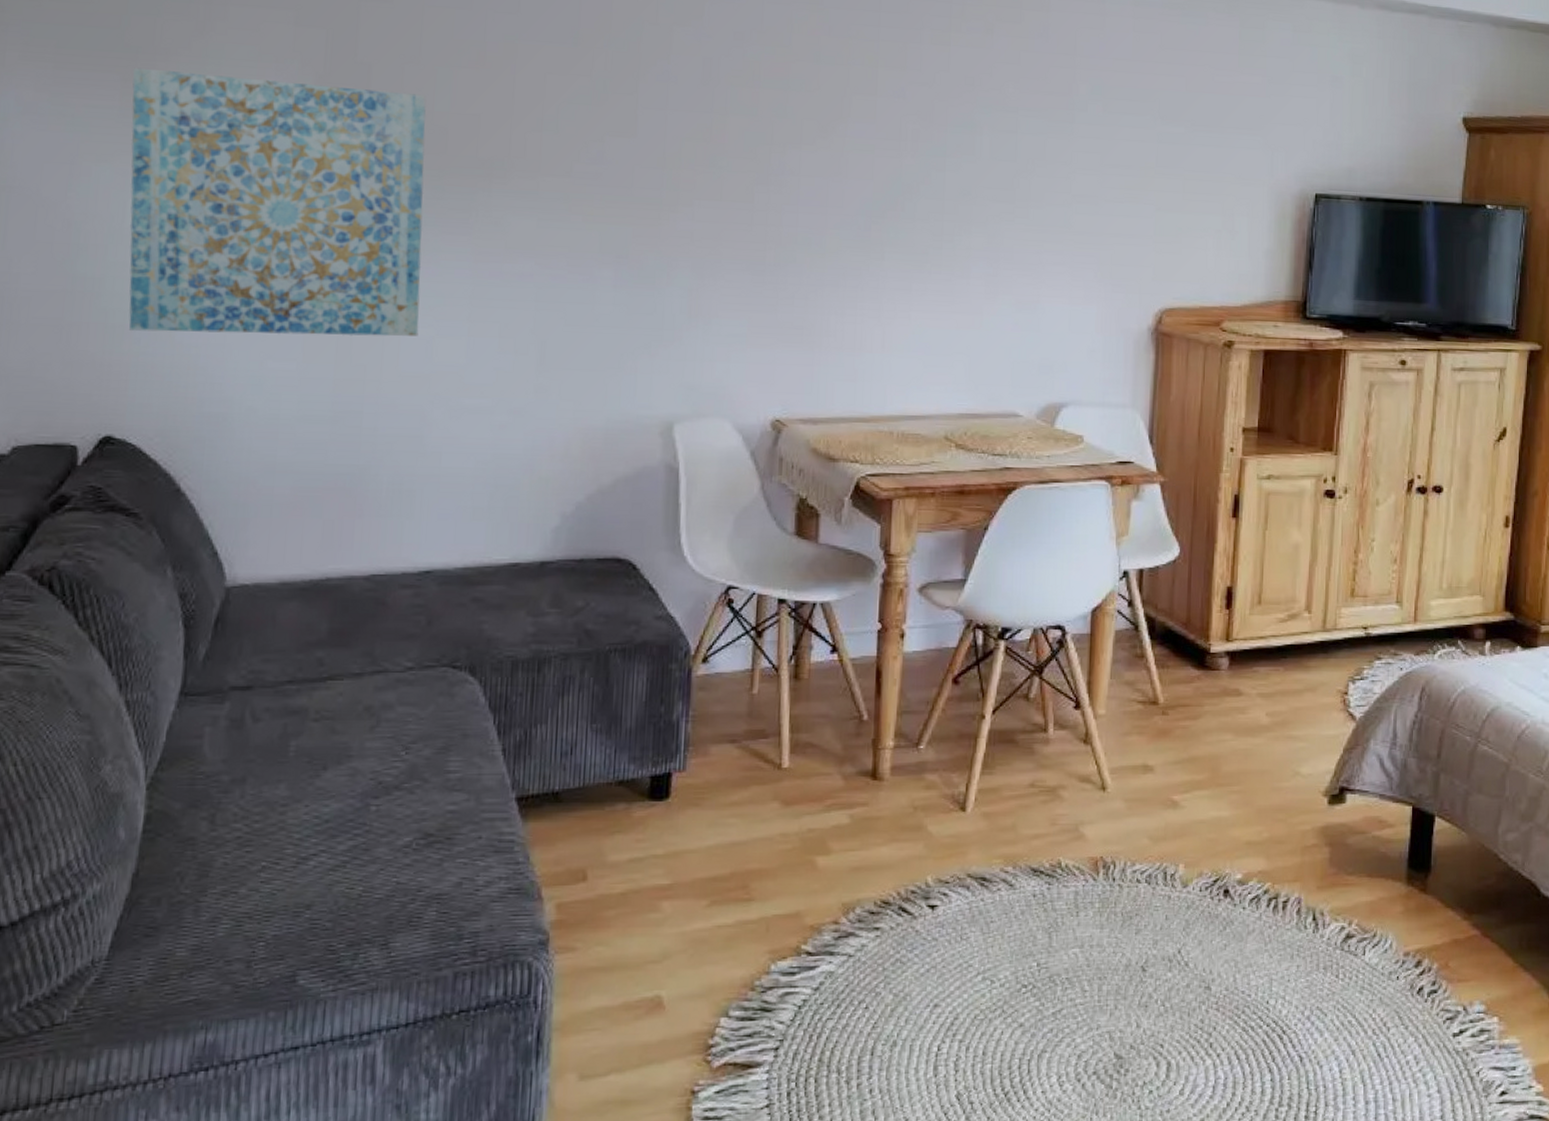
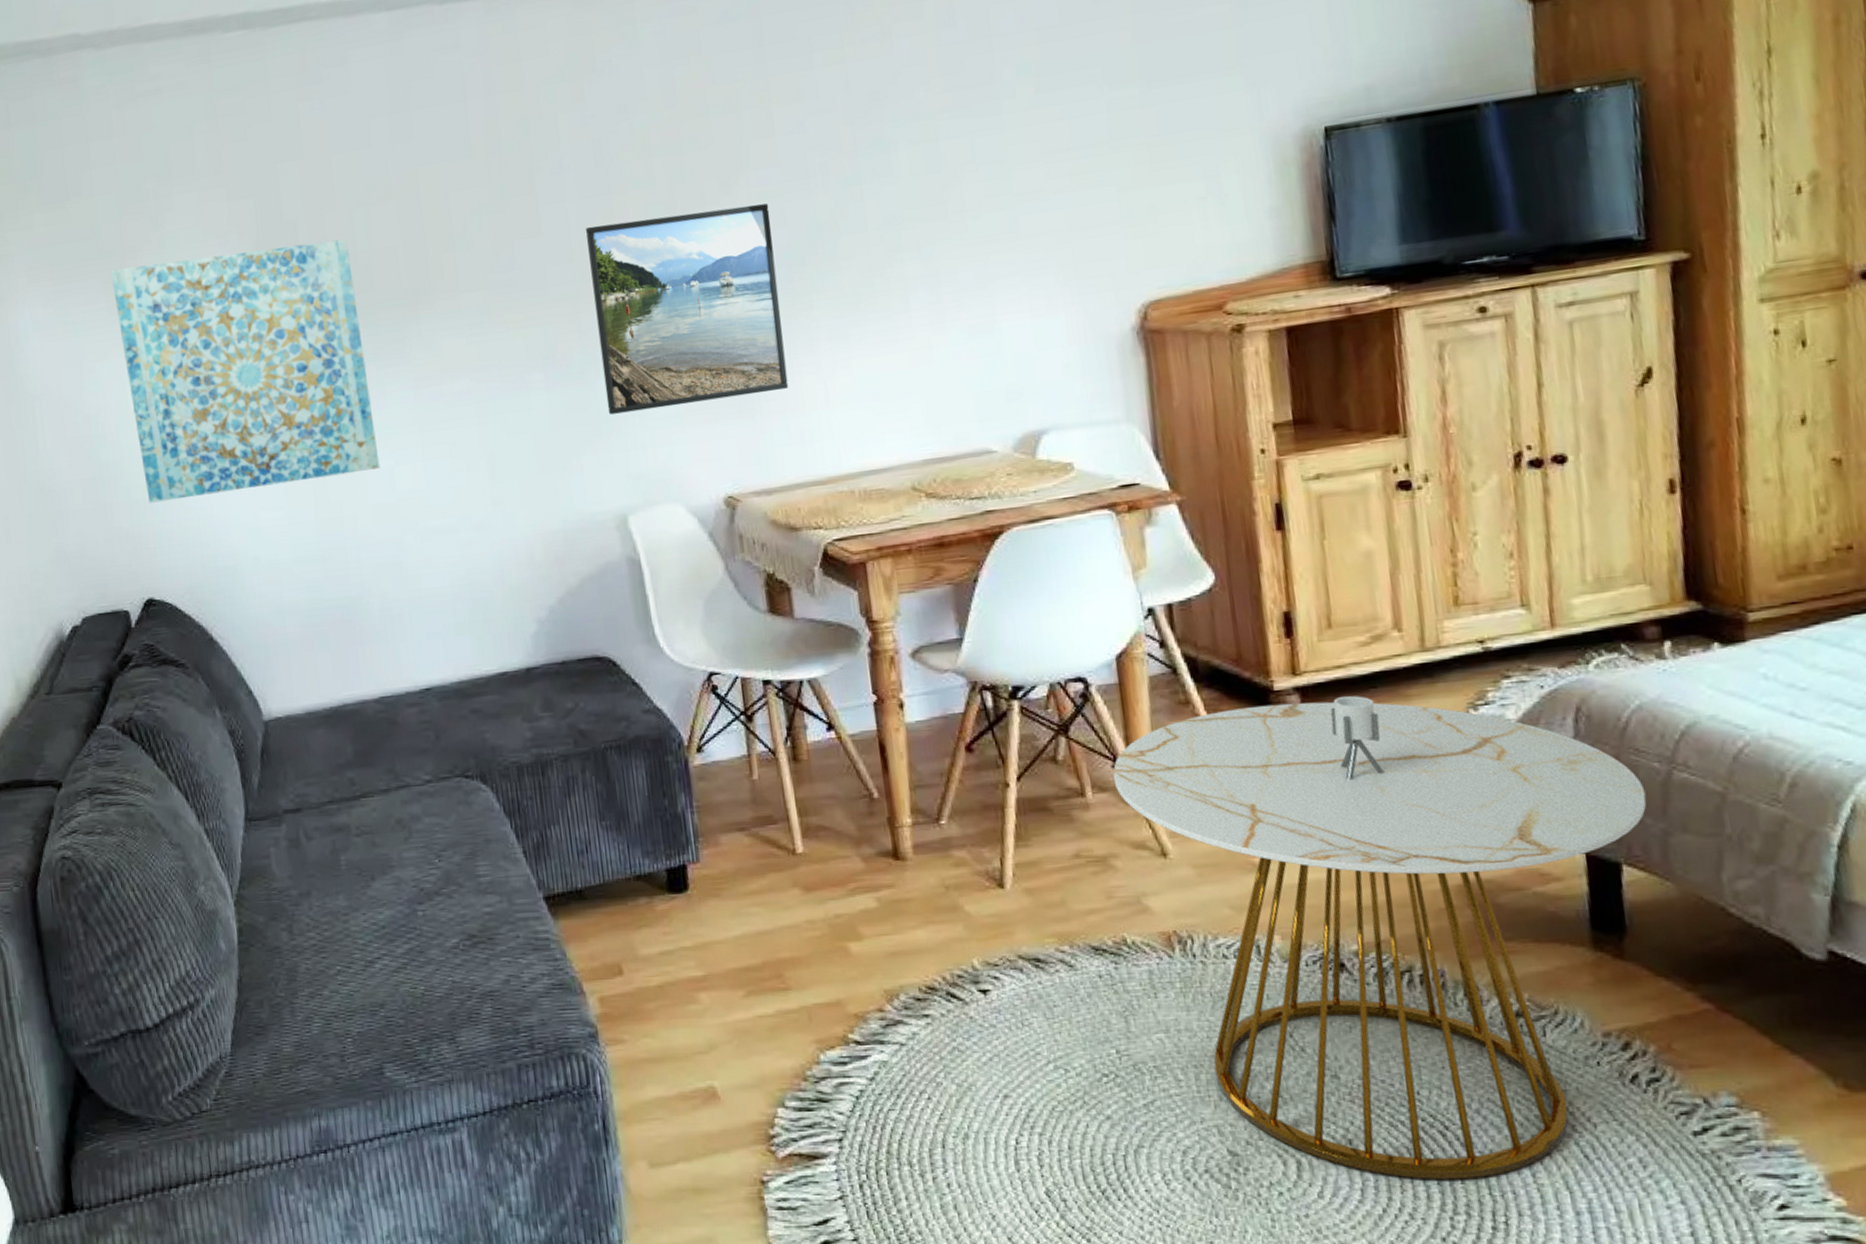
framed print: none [672,139,860,328] -> present [585,203,789,415]
side table: none [1073,663,1458,1076] -> present [1112,696,1647,1179]

